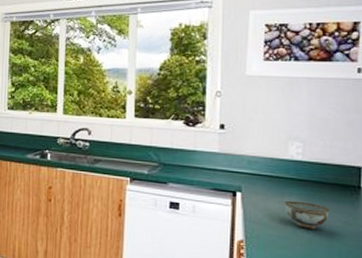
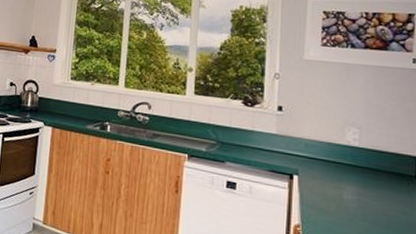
bowl: present [284,200,330,230] -> none [341,186,386,218]

